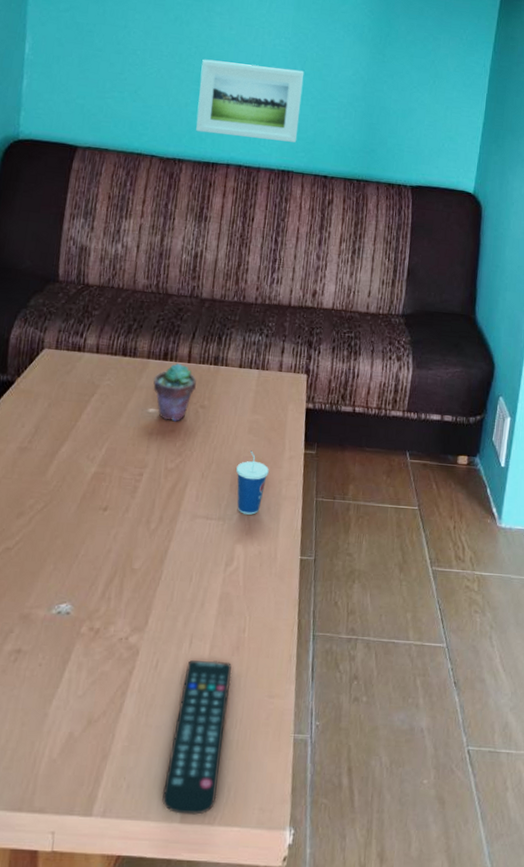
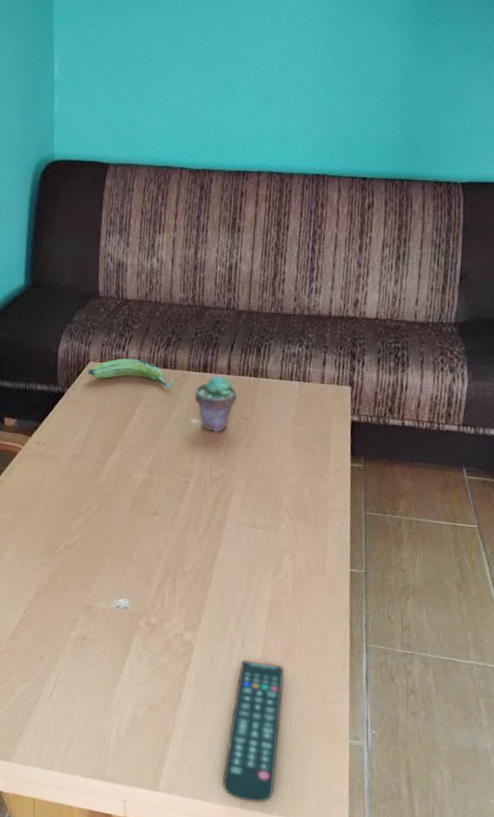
fruit: none [41,345,133,376] -> present [88,358,174,388]
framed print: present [196,59,304,143] -> none [224,63,336,144]
cup: present [236,450,269,515] -> none [281,462,314,526]

